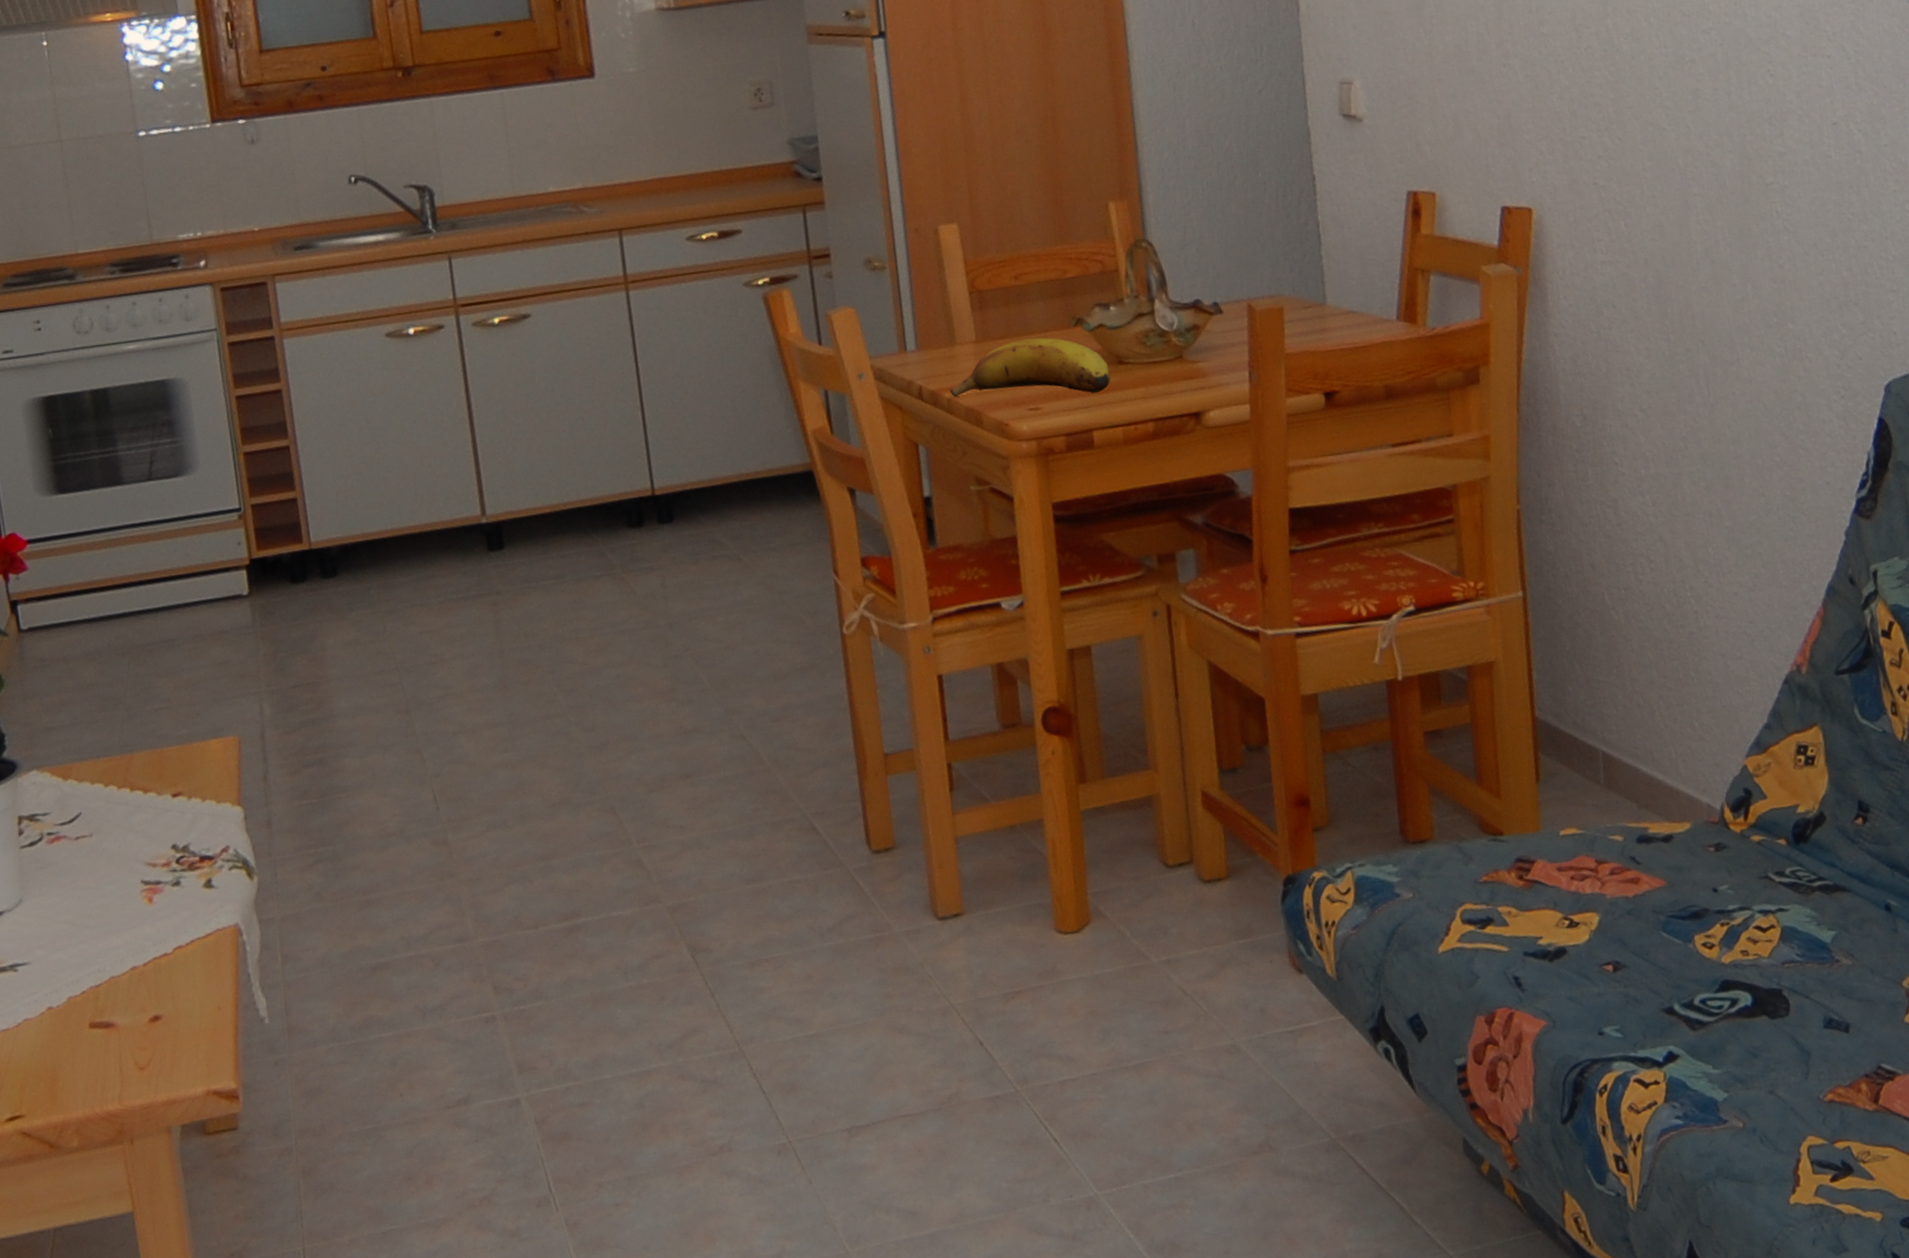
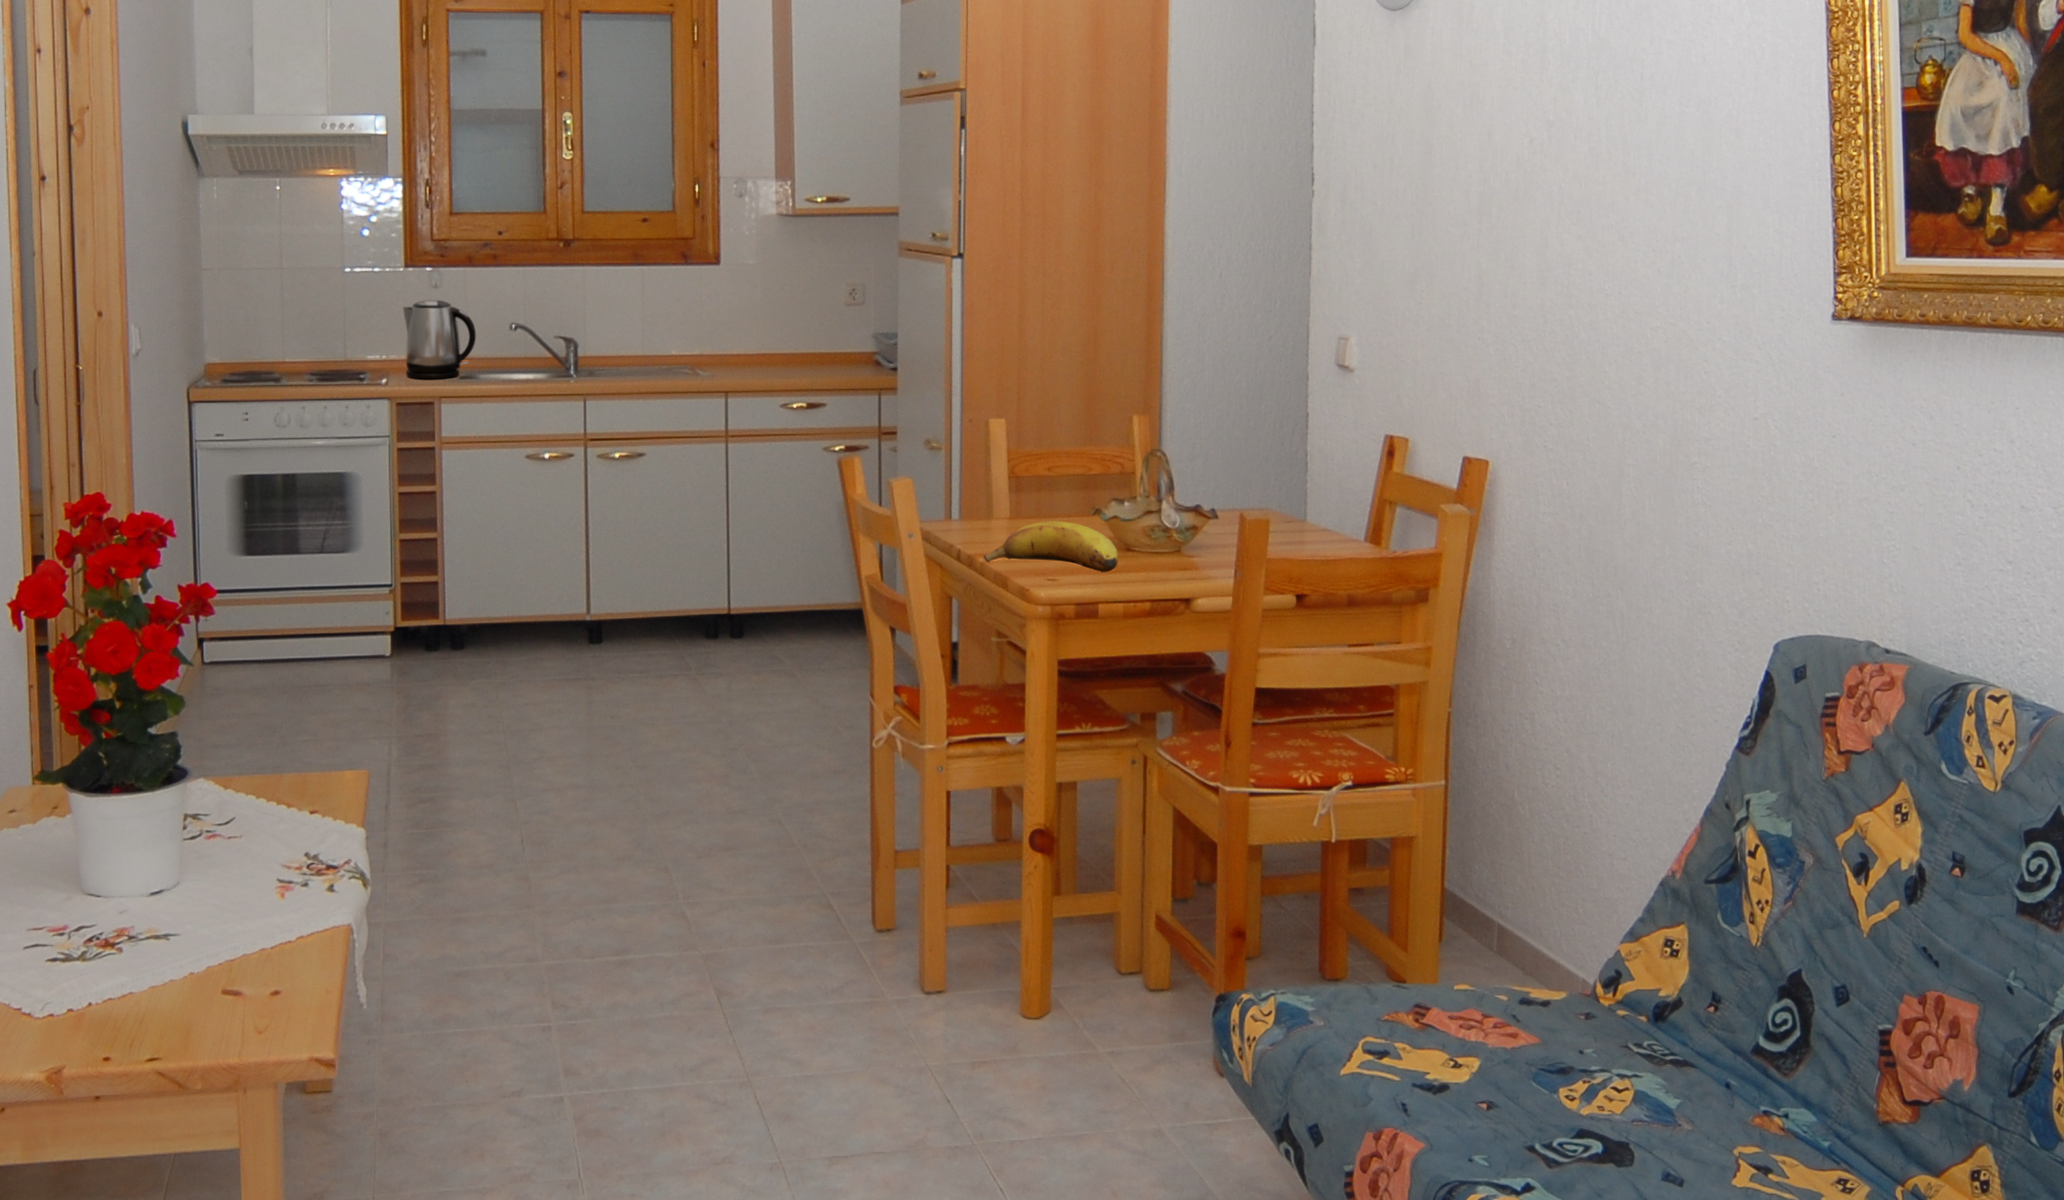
kettle: none [214,157,310,257] -> present [402,300,476,380]

